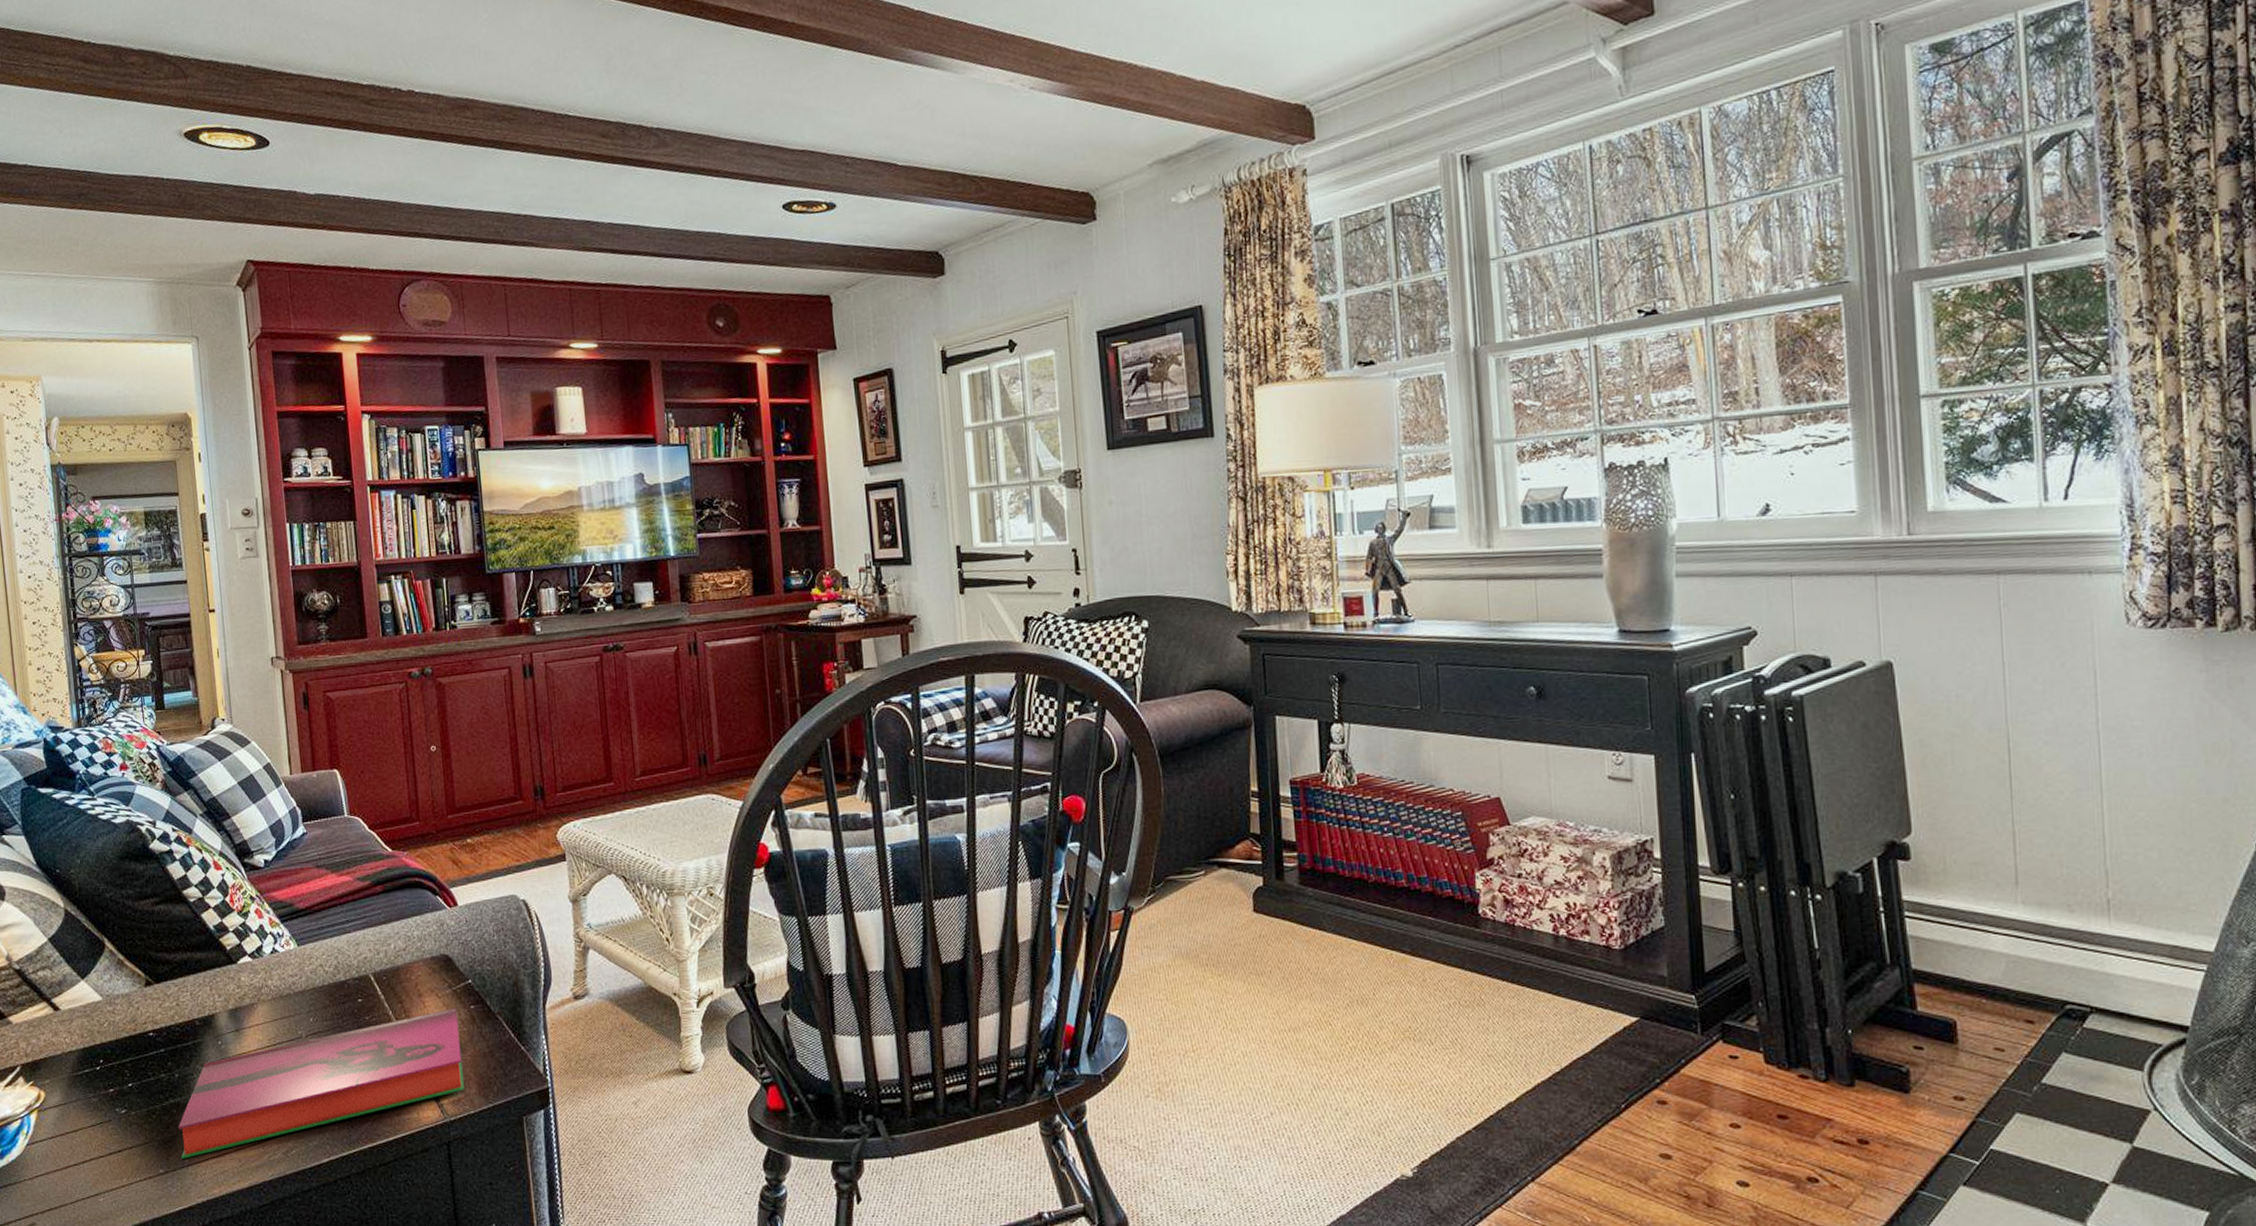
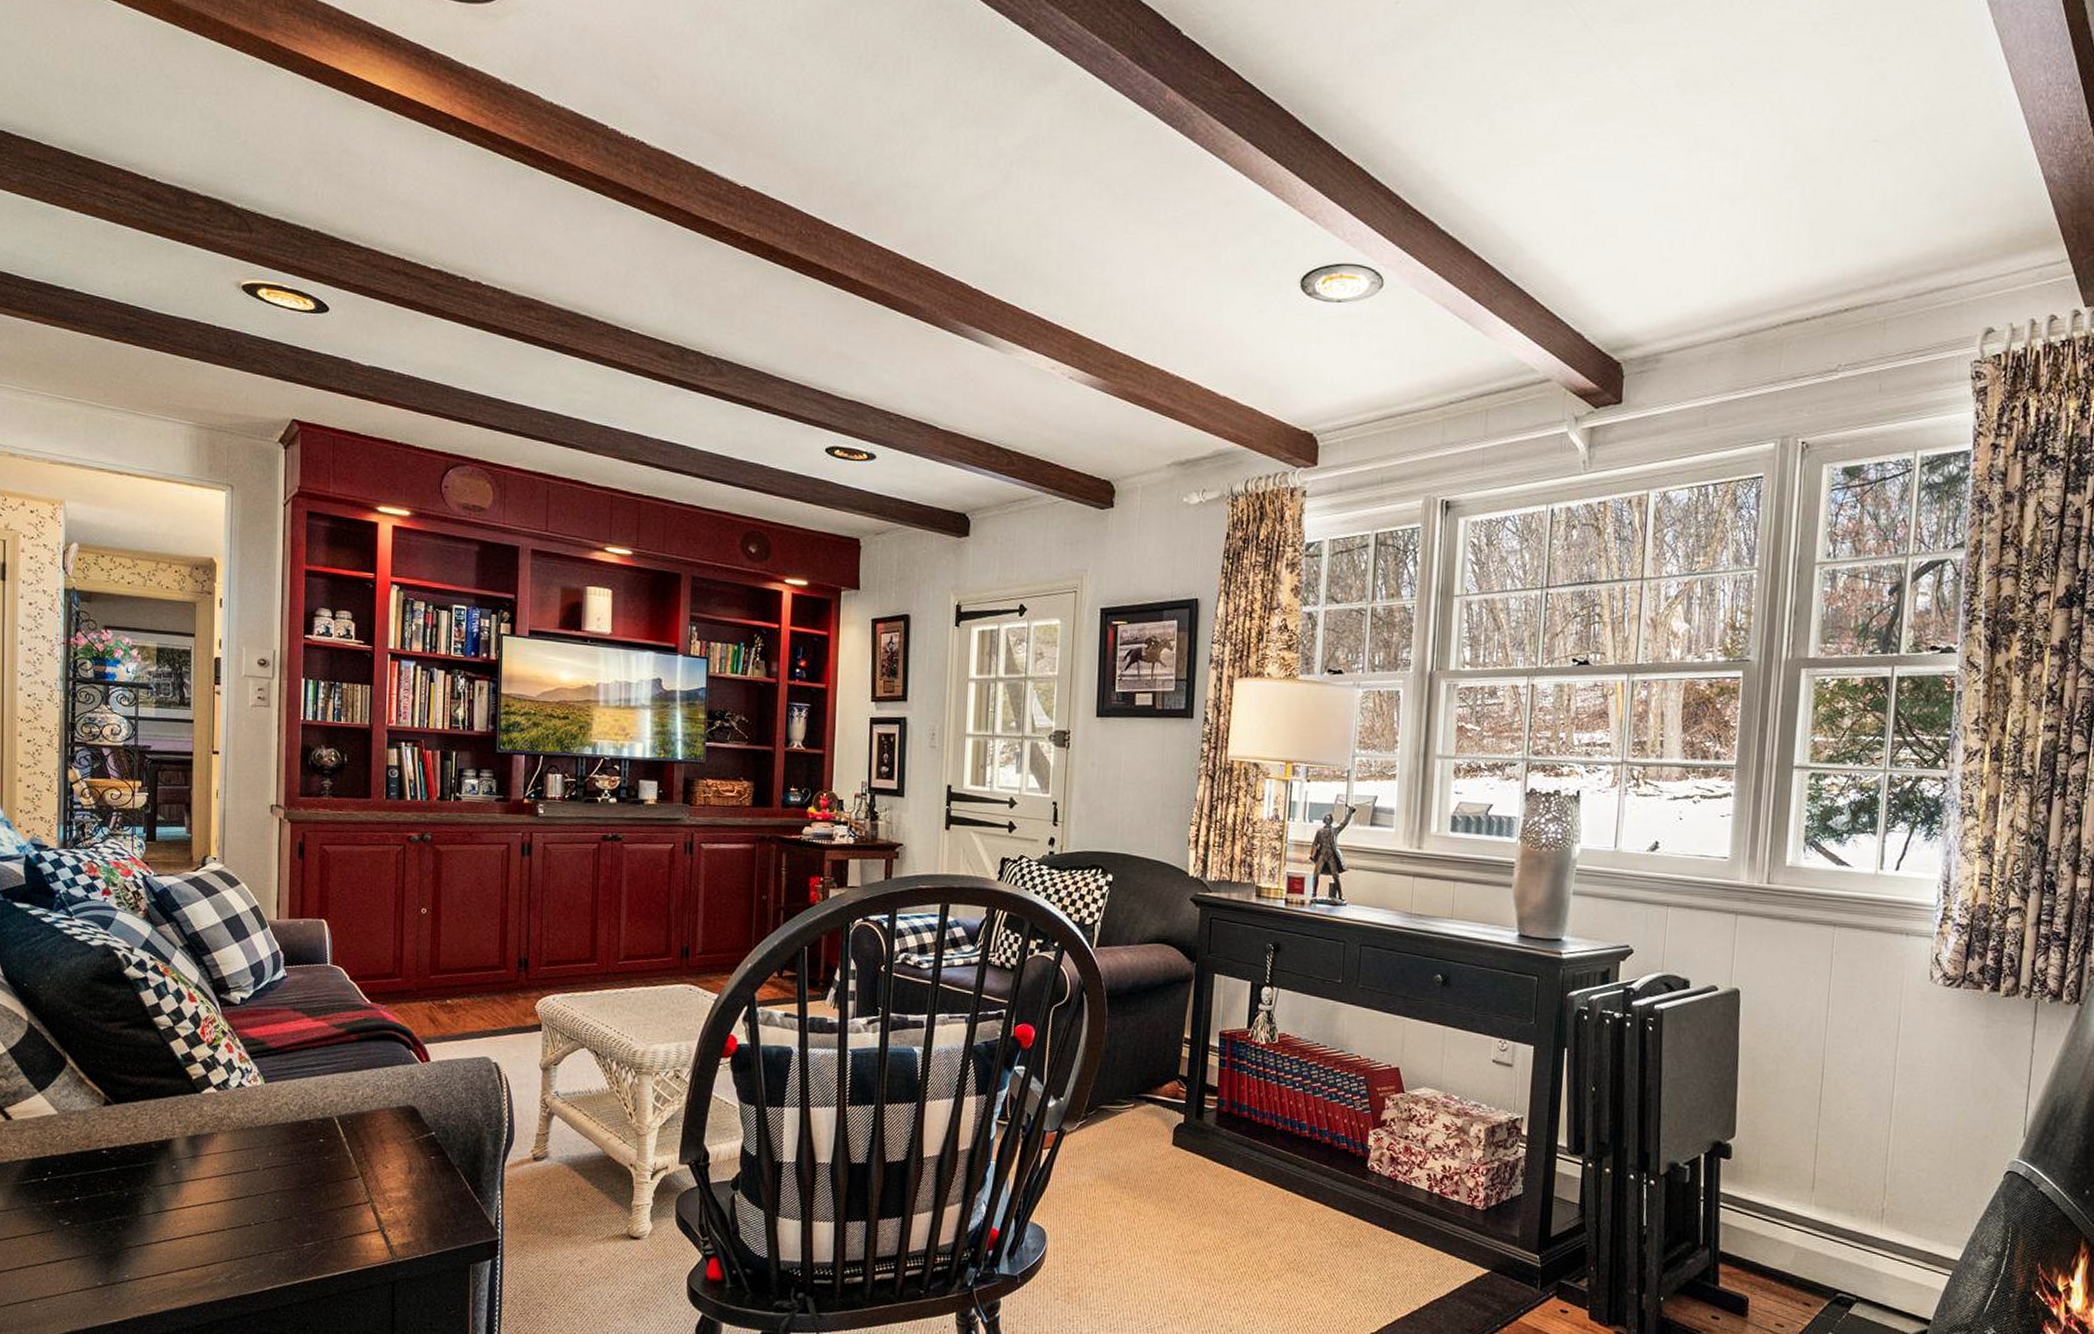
hardback book: present [178,1008,465,1159] -> none [122,1156,417,1274]

